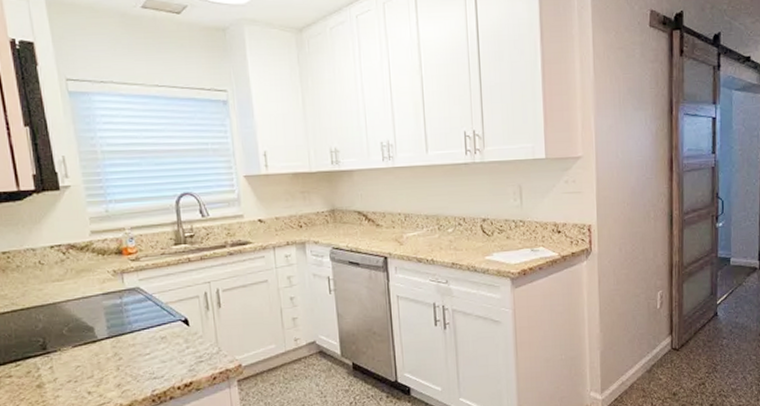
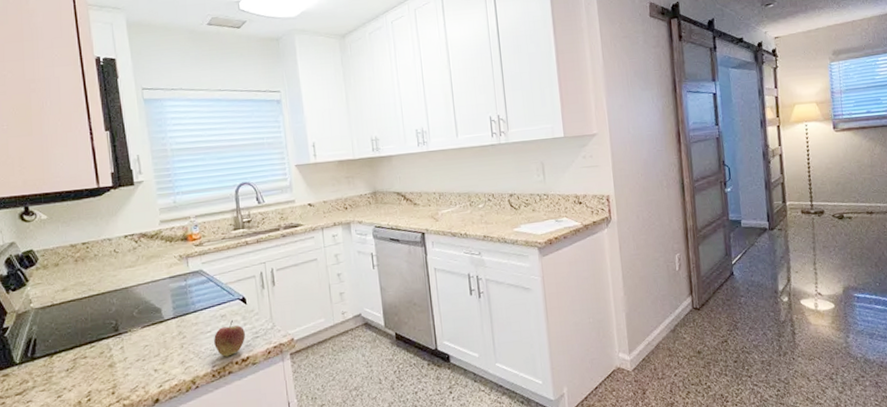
fruit: none [153,342,189,381] -> present [214,320,246,357]

